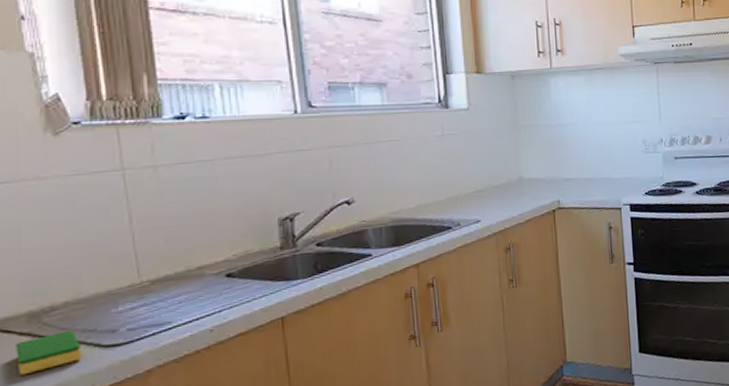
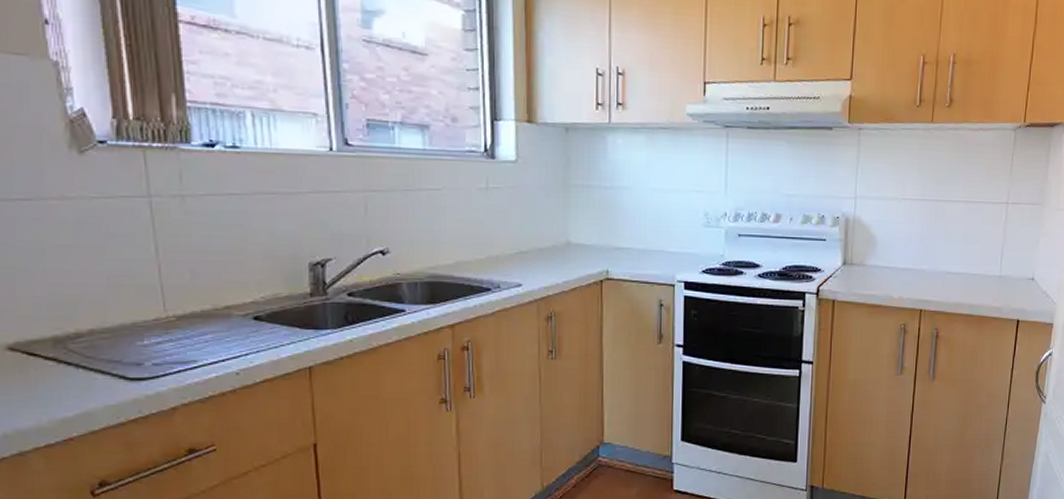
dish sponge: present [16,330,82,376] -> none [42,359,107,400]

